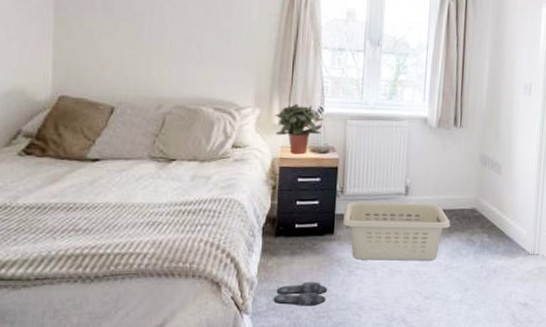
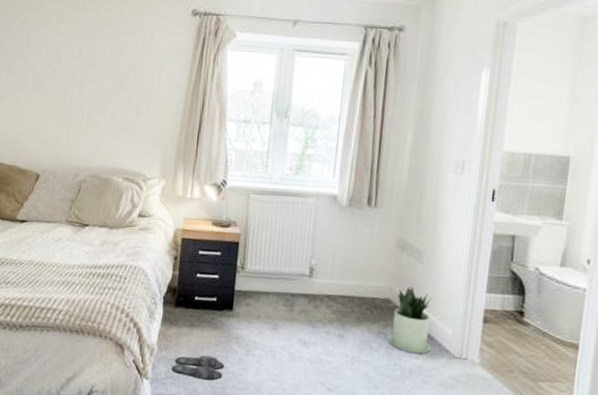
potted plant: present [275,104,324,155] -> none [179,176,226,227]
laundry basket: present [343,201,451,261] -> none [243,279,360,350]
planter: none [475,196,510,255] -> present [387,286,432,354]

